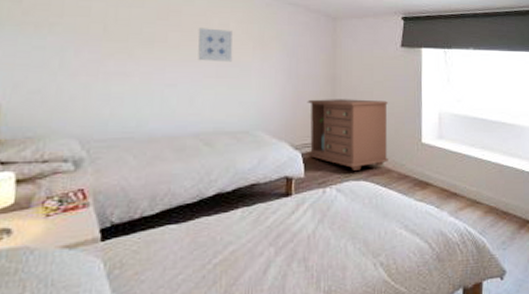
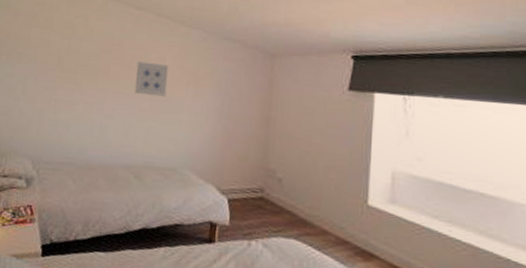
dresser: present [307,99,388,170] -> none [235,142,328,227]

